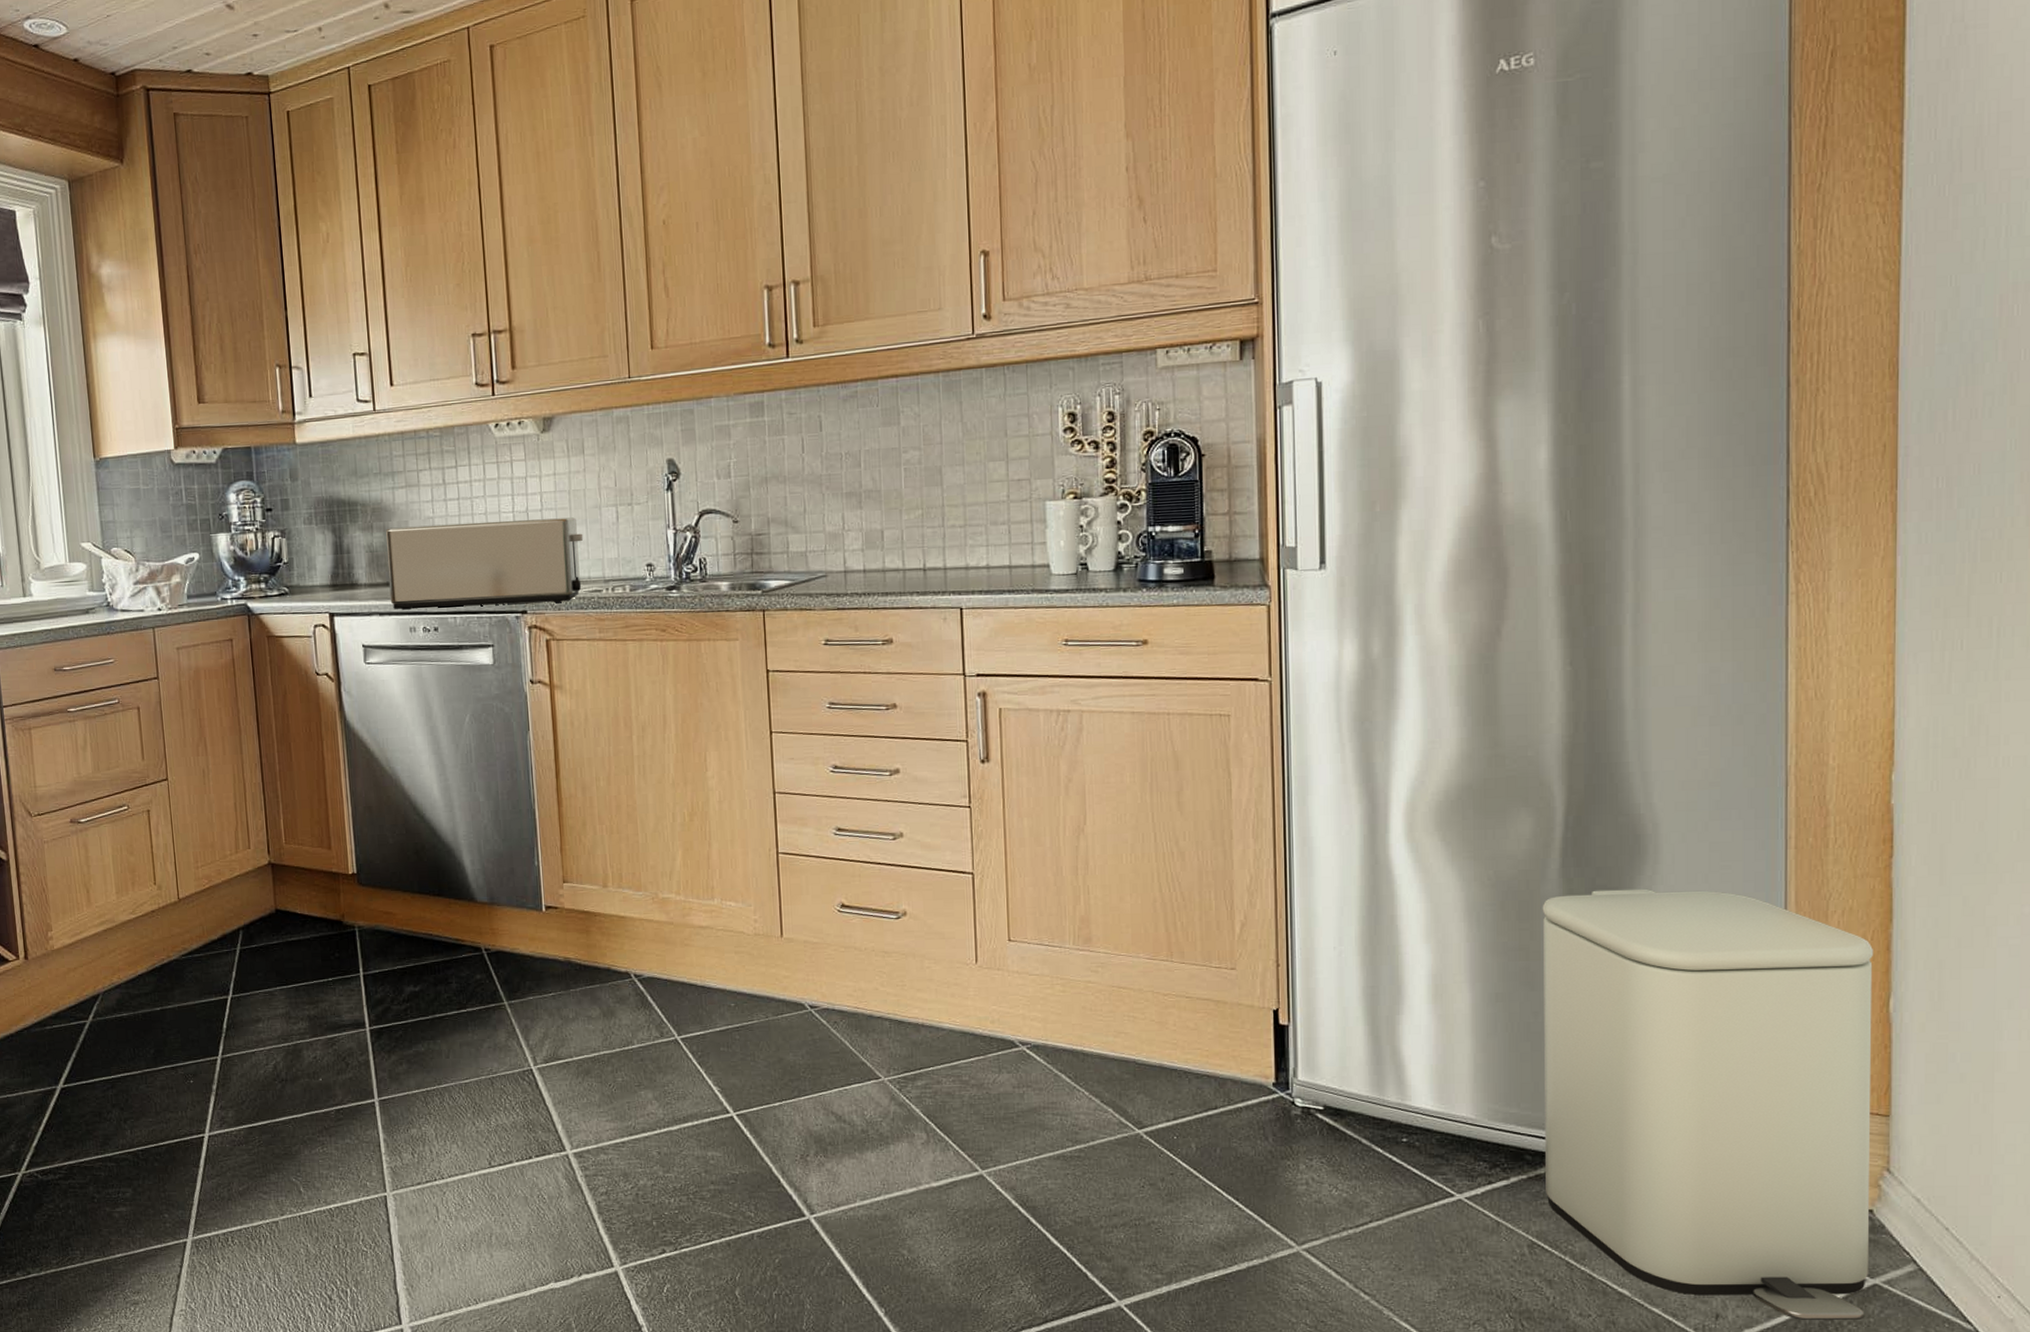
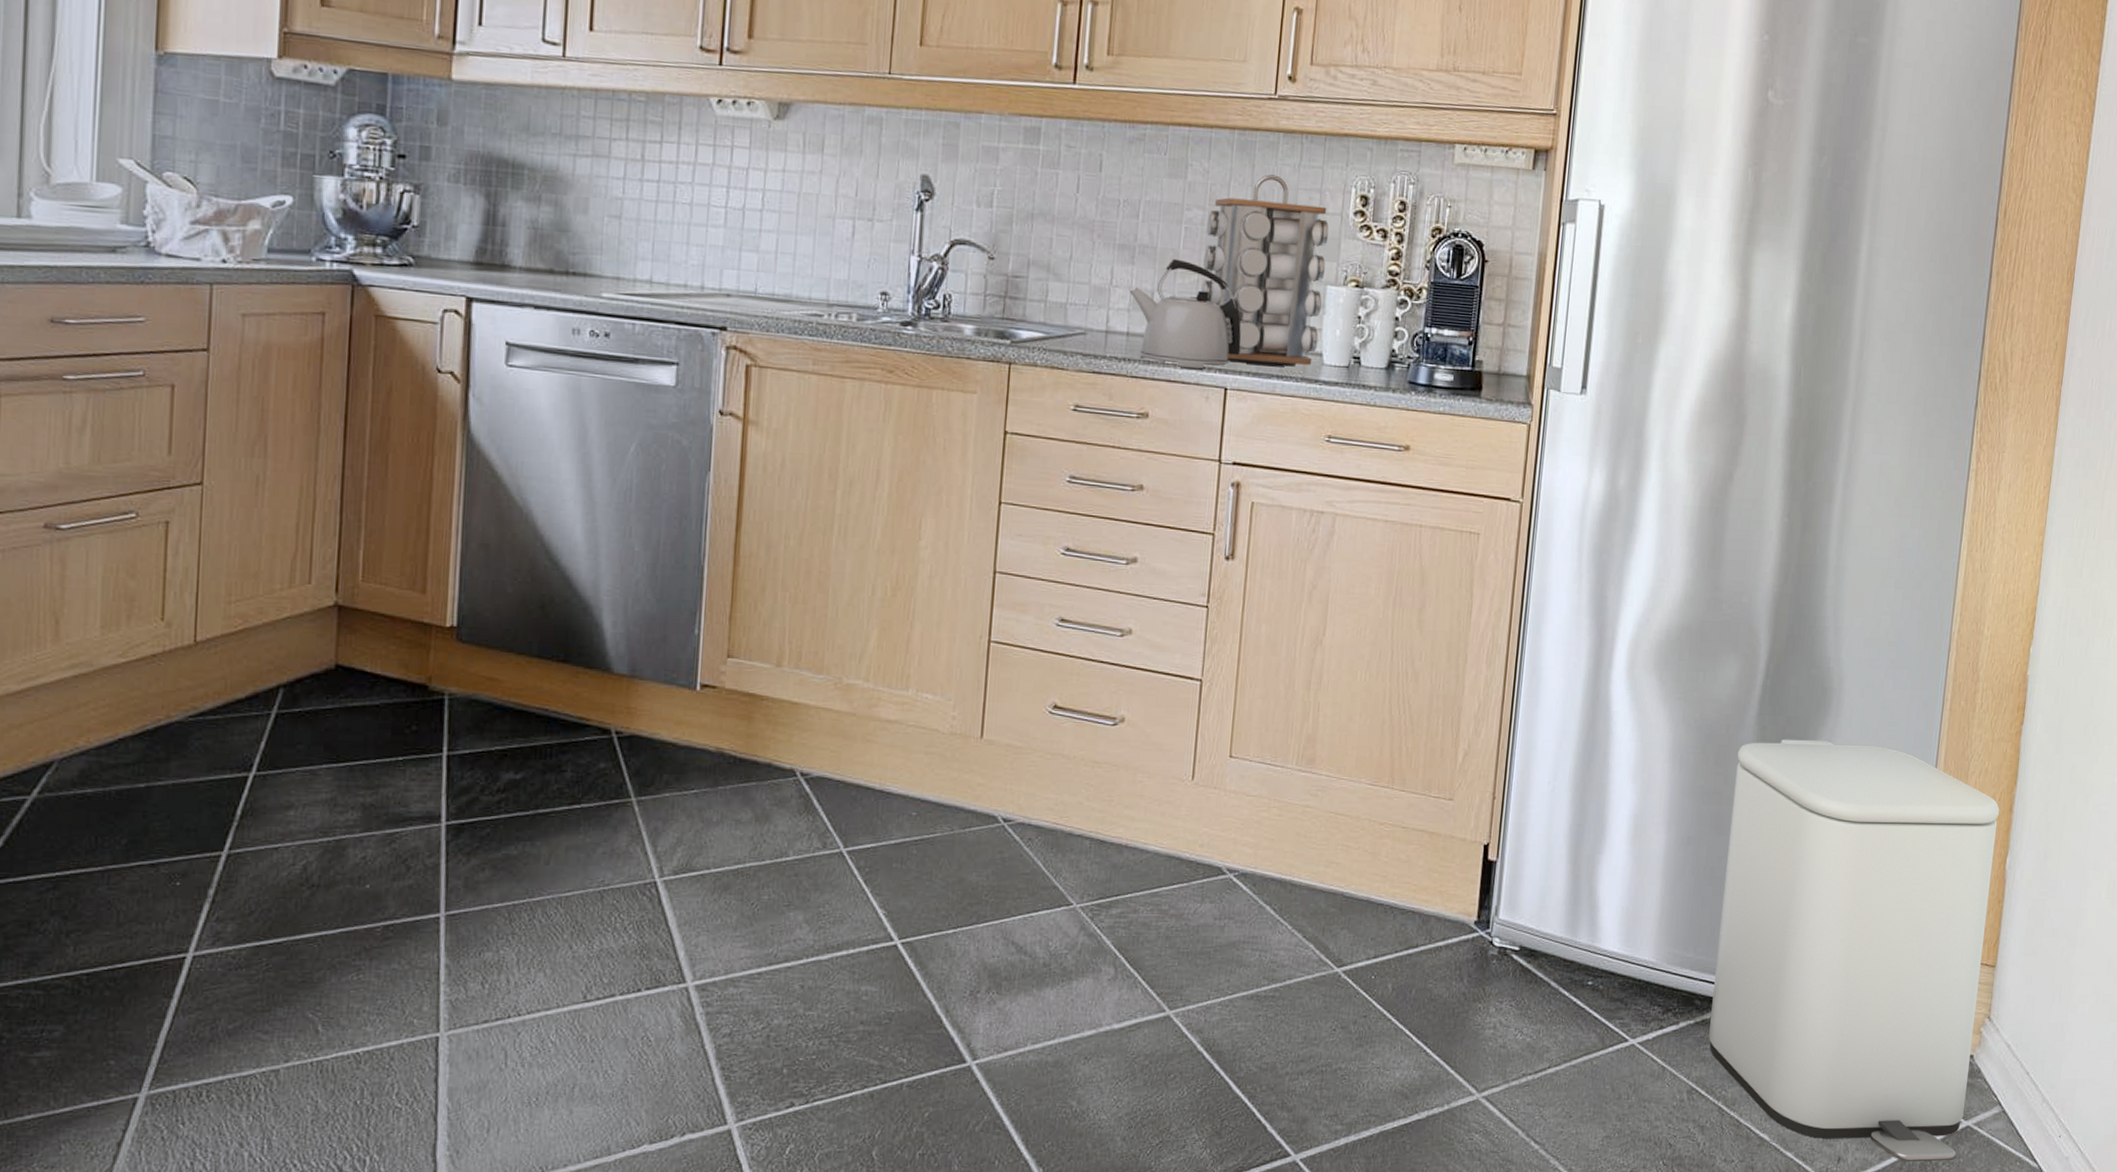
toaster: present [385,517,584,610] -> none [551,203,809,323]
kettle: none [861,498,971,594] -> present [1129,258,1242,369]
spice rack: none [924,407,1044,584] -> present [1201,174,1329,367]

